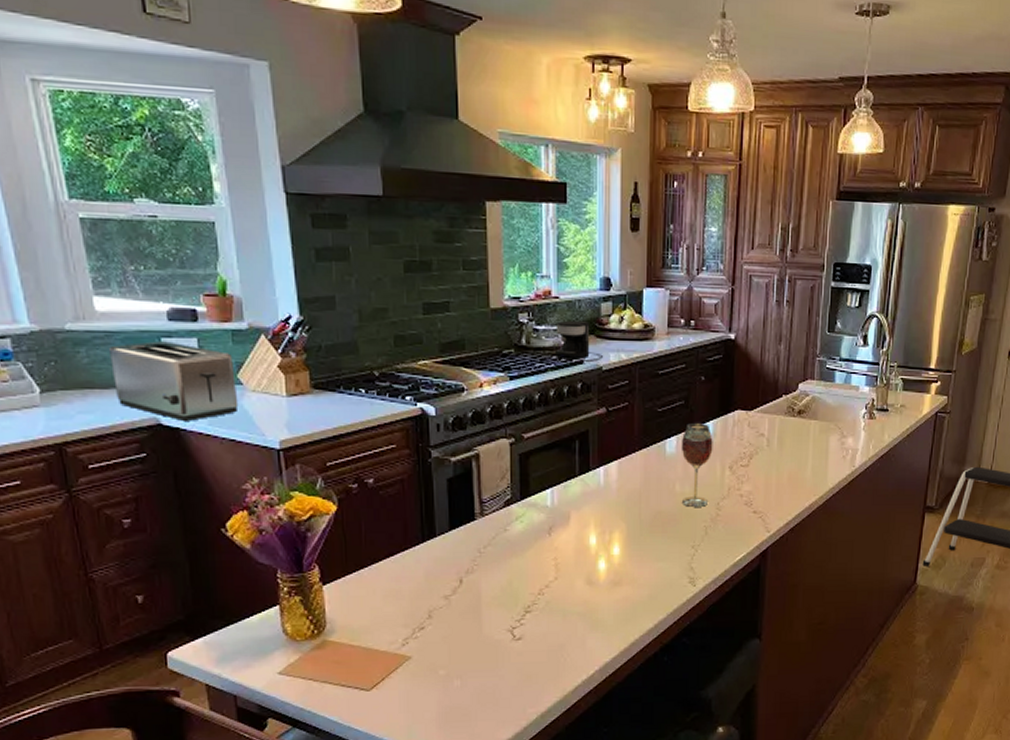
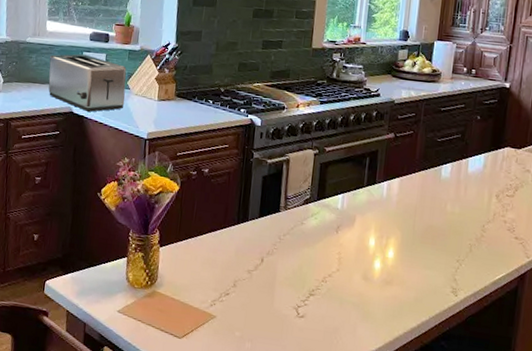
coffee maker: present [551,320,603,363] -> none [354,61,396,96]
wineglass: present [681,423,713,507] -> none [452,154,484,227]

